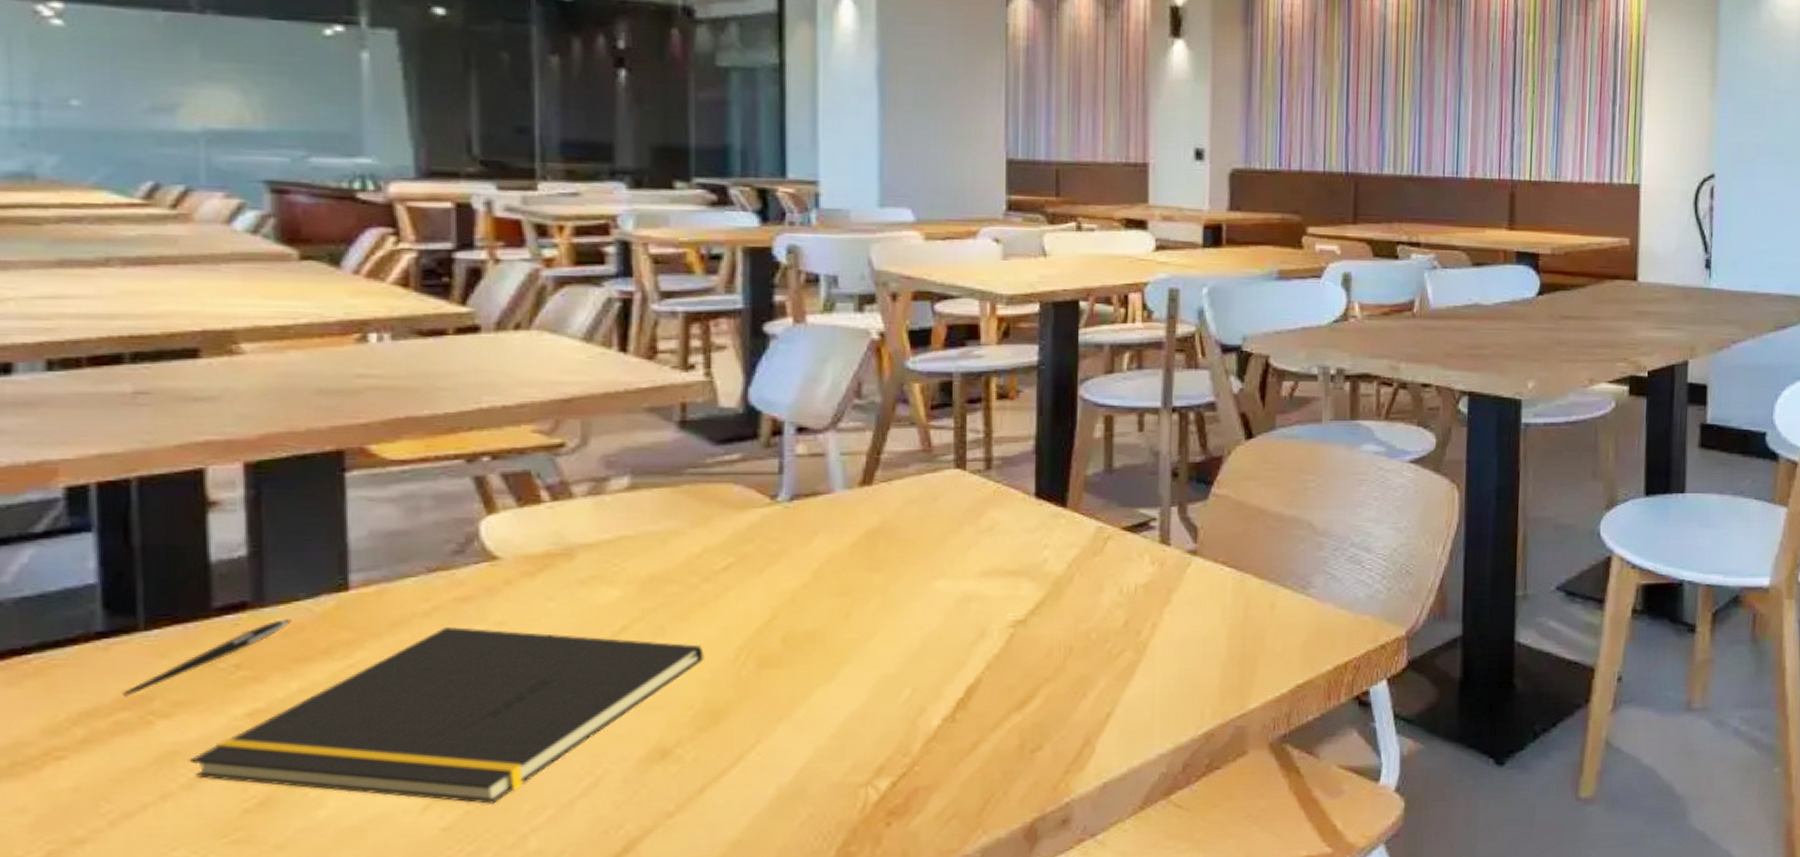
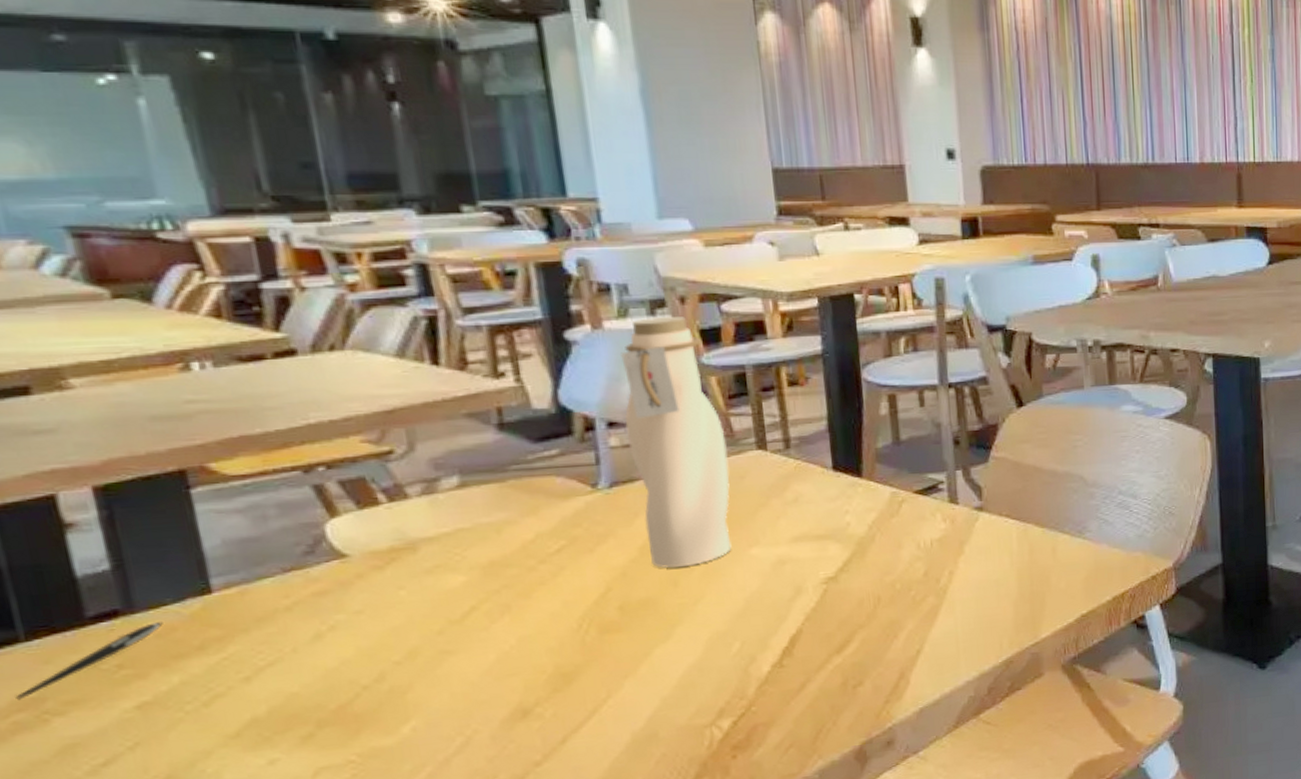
notepad: present [190,627,704,804] -> none [90,617,550,767]
water bottle: none [816,314,922,596] -> present [621,317,732,568]

